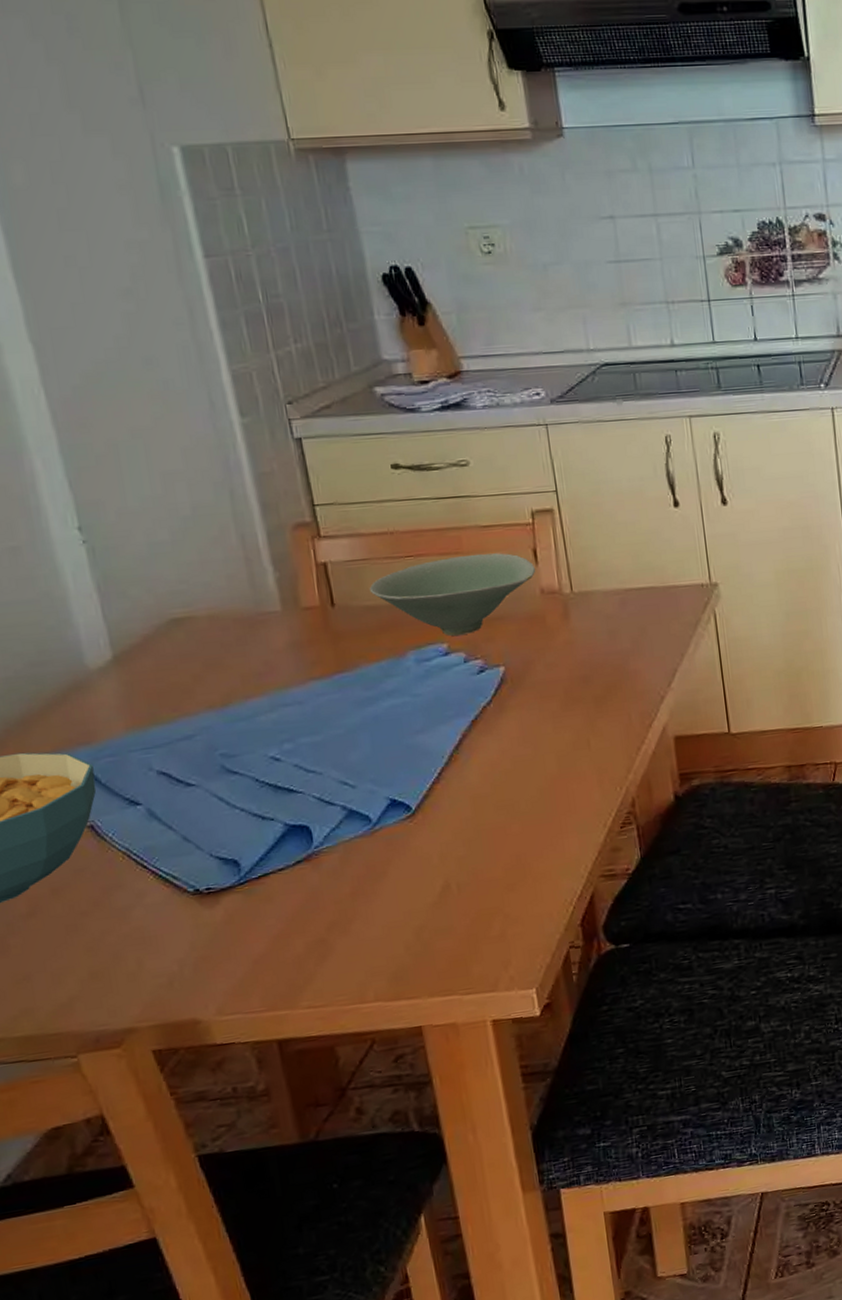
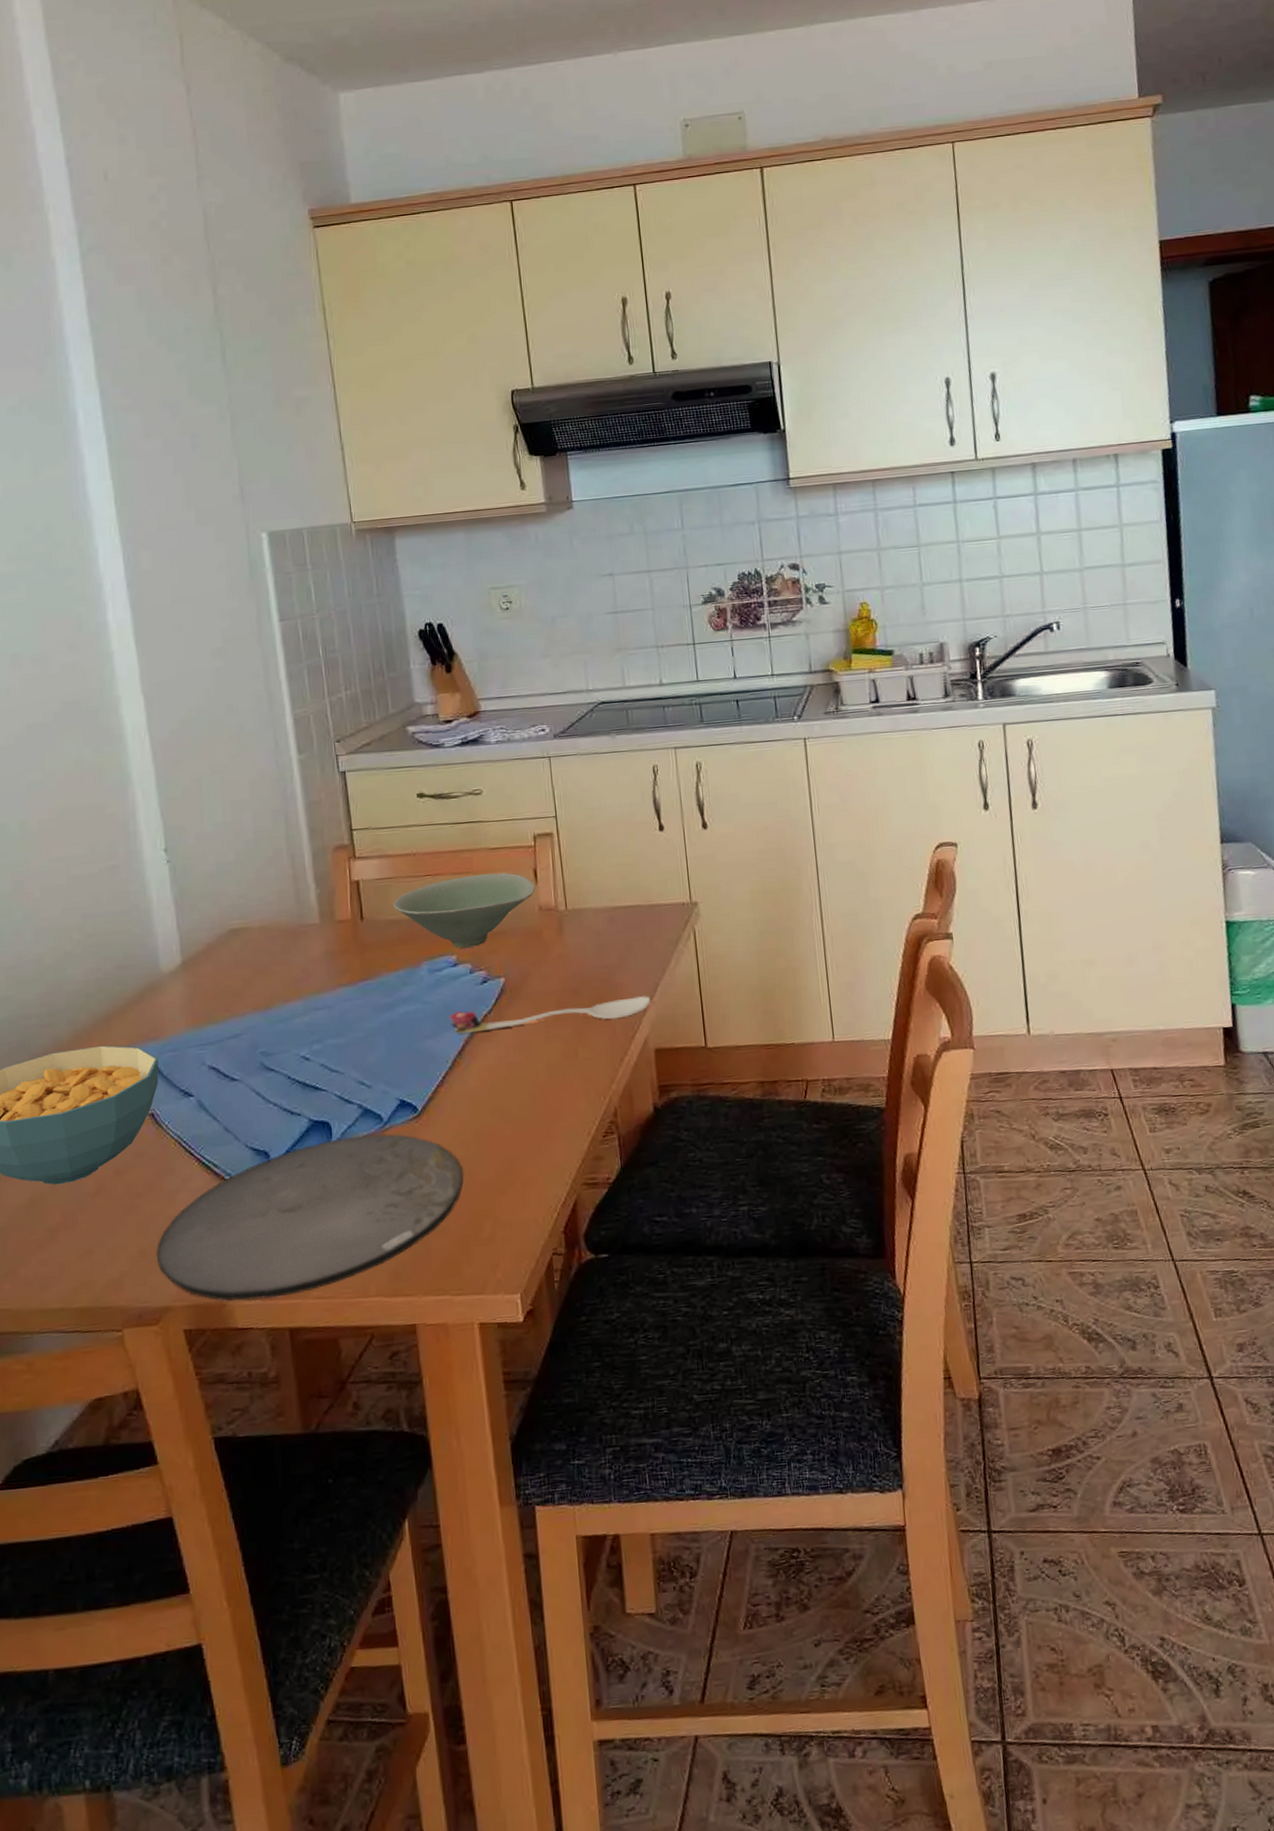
plate: none [111,835,468,1018] -> present [156,1134,464,1301]
spoon: none [441,682,669,728] -> present [448,996,651,1034]

